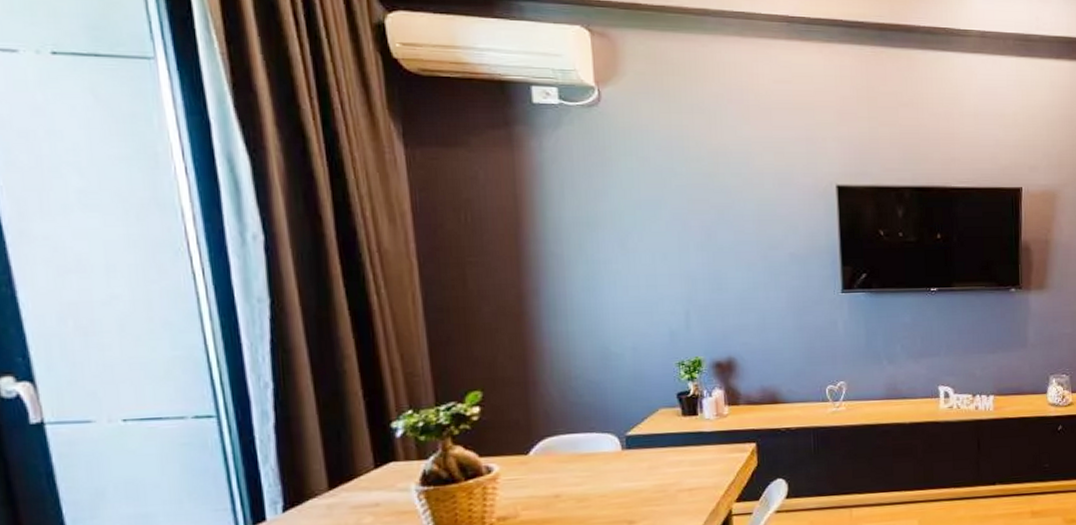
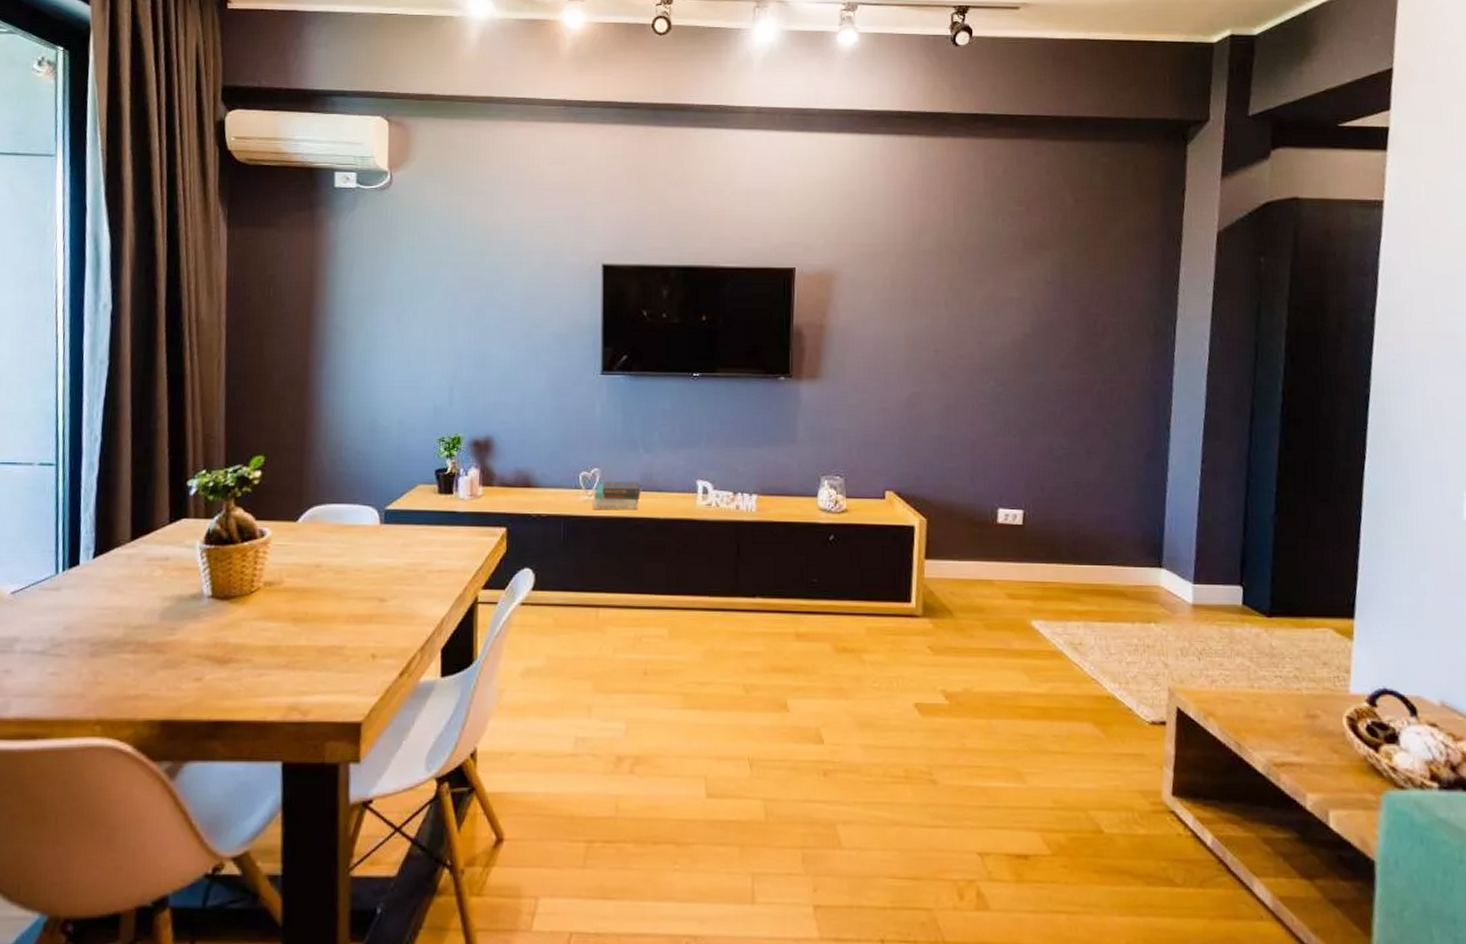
books: none [839,390,888,420] -> present [591,480,642,510]

